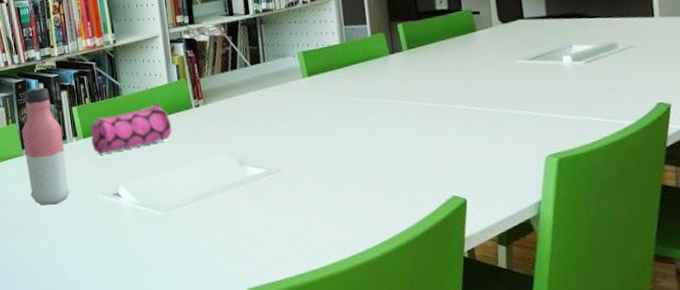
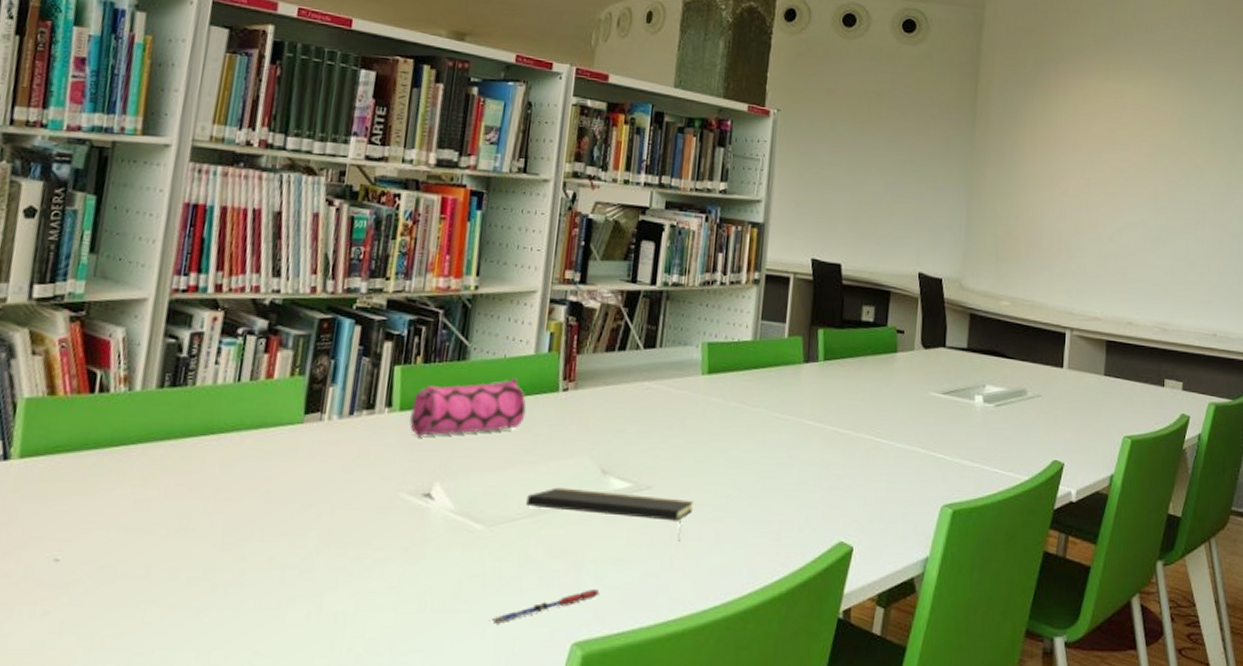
water bottle: present [21,86,70,206] -> none [299,329,372,499]
pen: none [182,250,258,279] -> present [491,590,600,624]
notepad: none [187,176,318,209] -> present [526,487,693,541]

